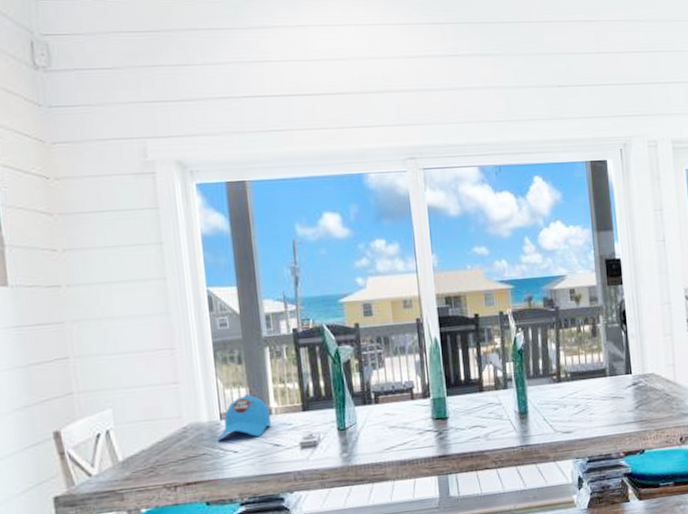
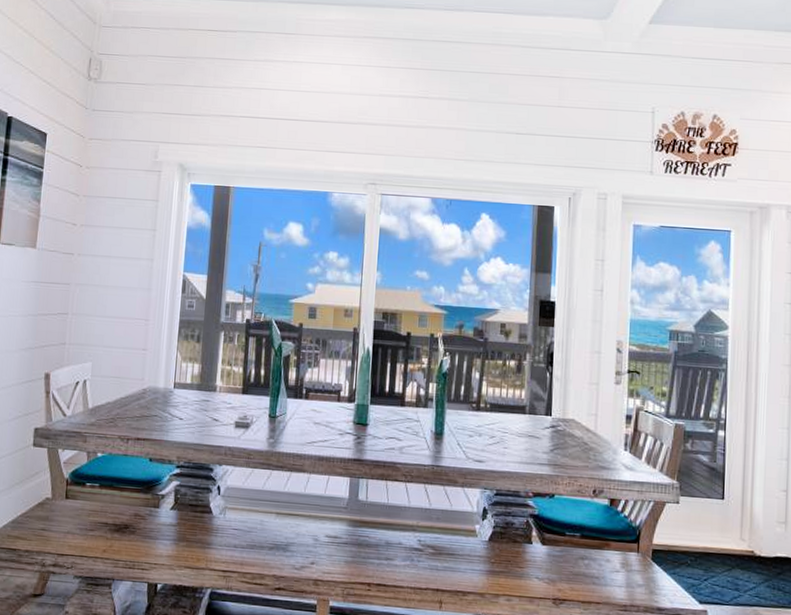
baseball cap: present [217,393,271,441] -> none [168,369,215,410]

